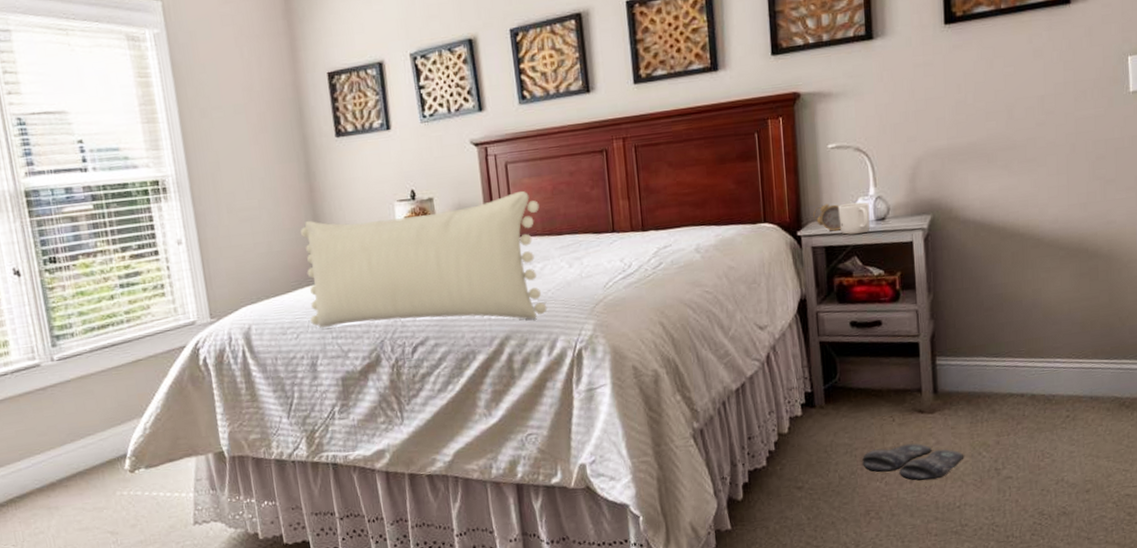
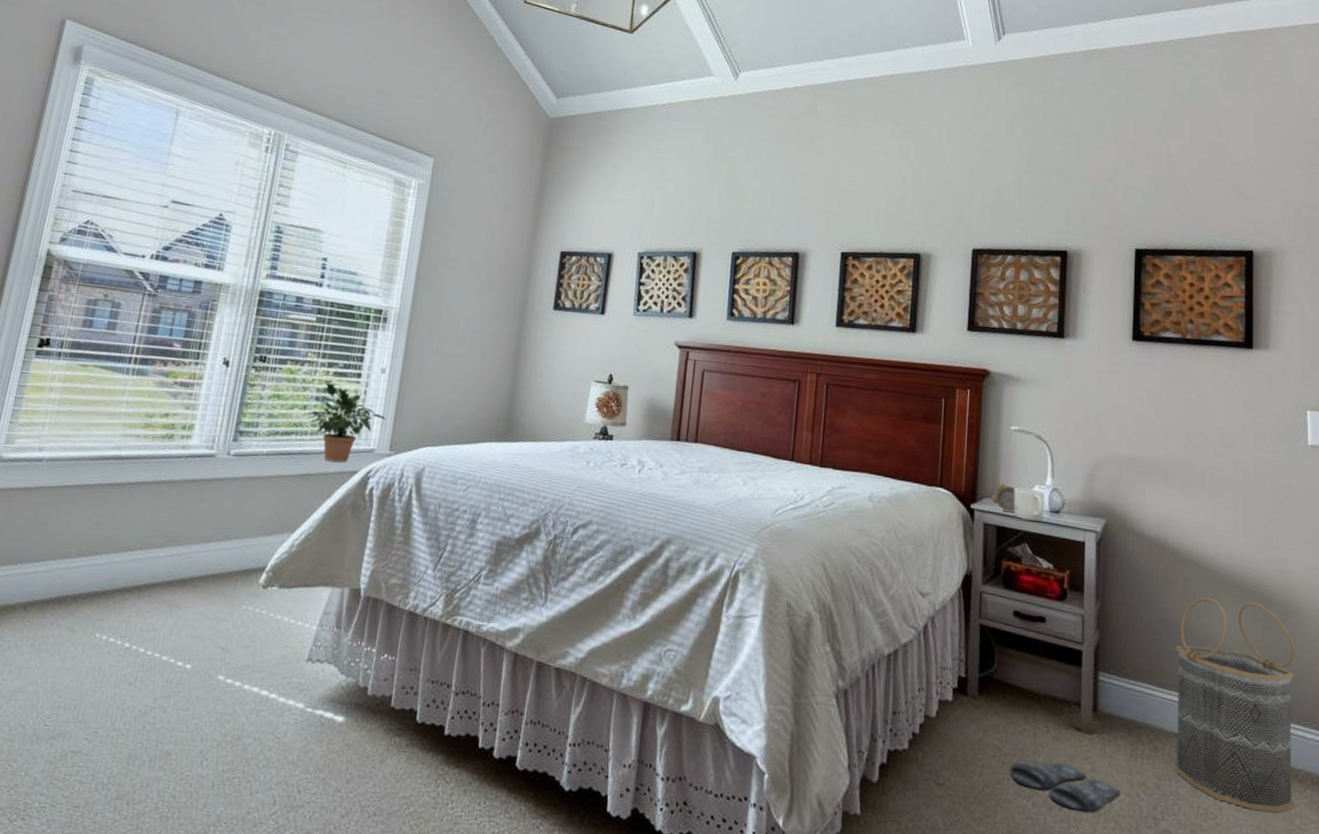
potted plant: none [115,267,198,344] -> present [306,382,387,464]
pillow: present [300,190,547,328] -> none [483,379,727,529]
basket: none [1007,259,1123,442] -> present [1174,597,1295,813]

